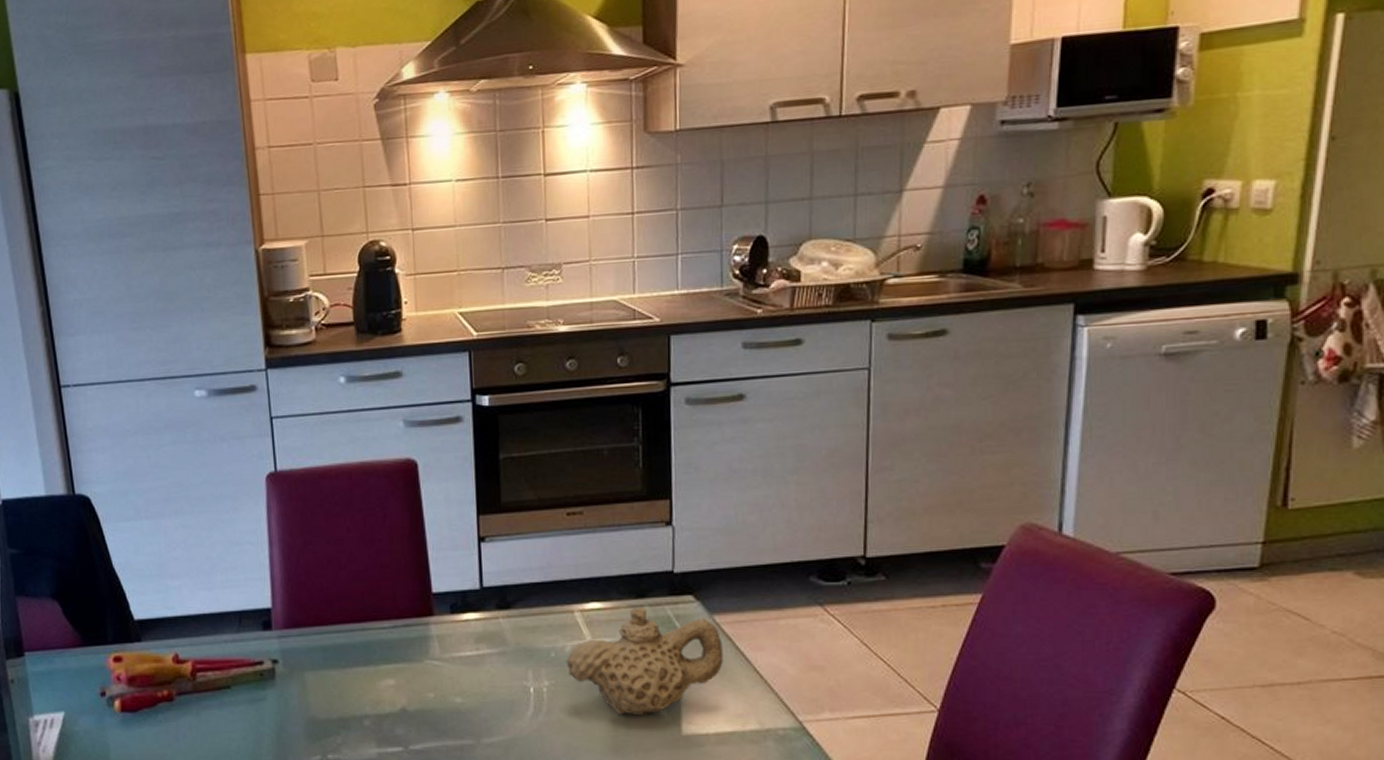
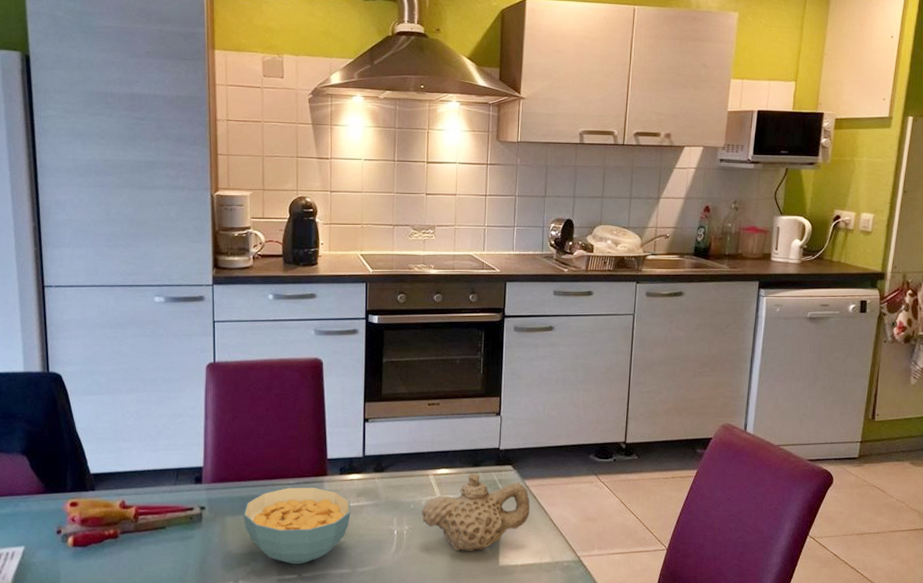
cereal bowl: none [327,631,469,734] -> present [243,487,351,565]

